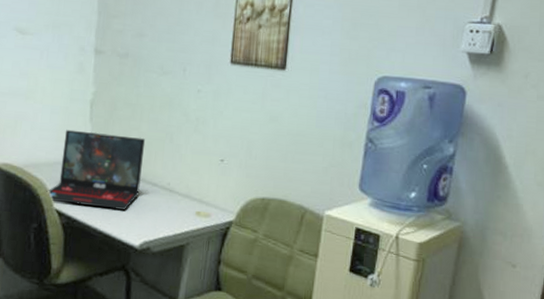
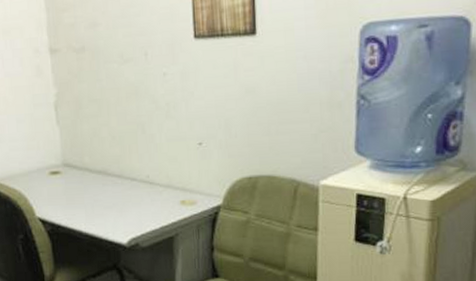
laptop: present [46,129,146,210] -> none [26,132,119,211]

